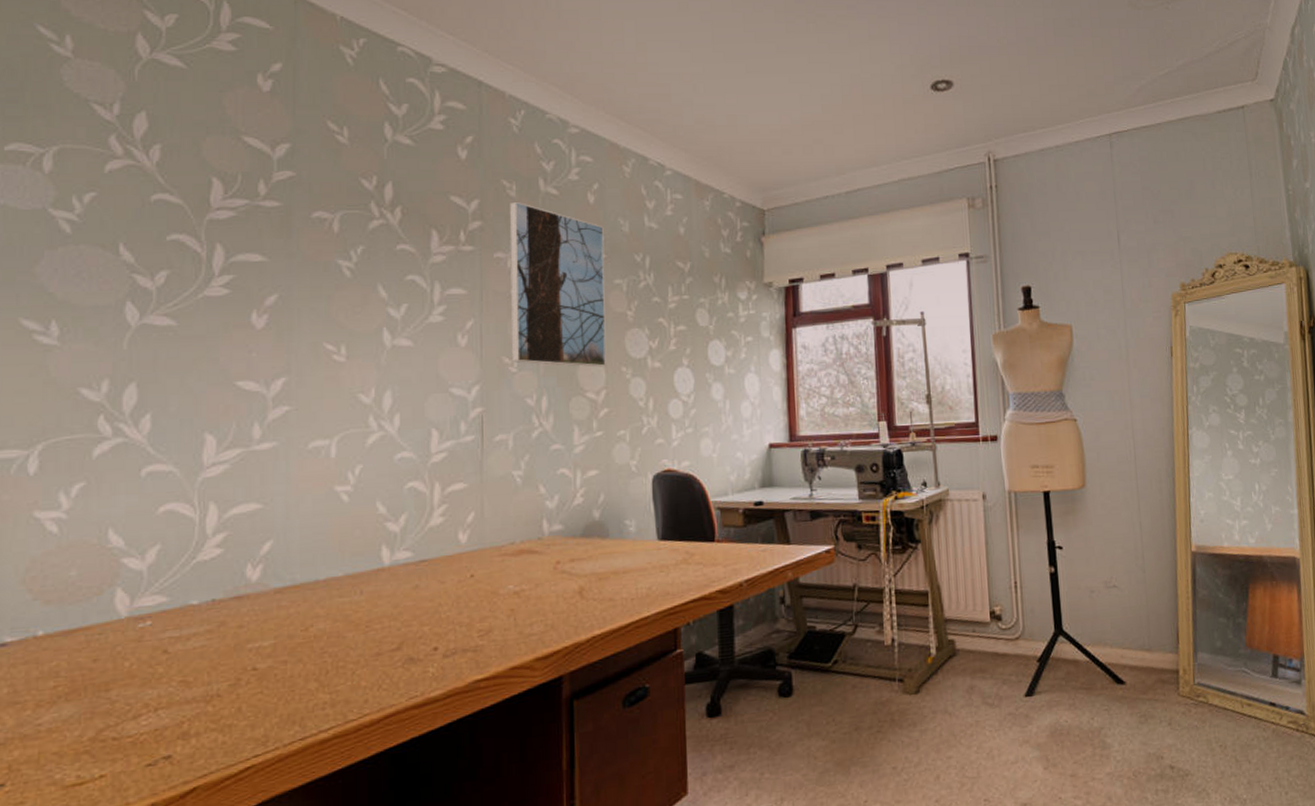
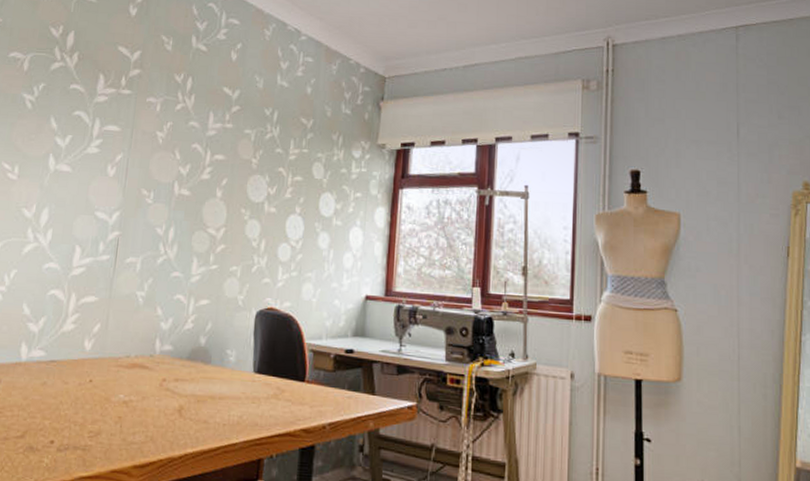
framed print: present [509,201,607,367] -> none [149,54,241,207]

